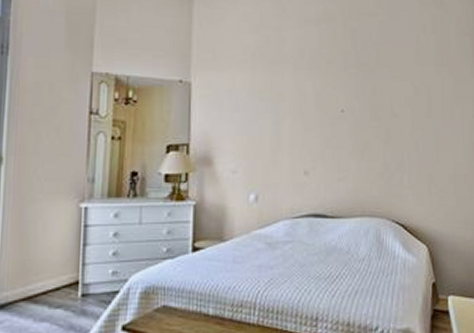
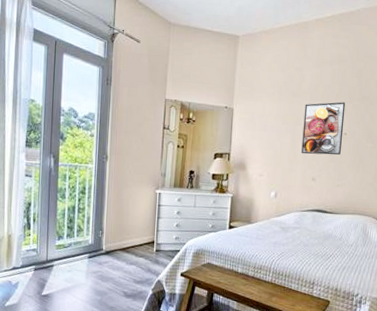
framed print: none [287,70,340,140] -> present [301,102,346,155]

